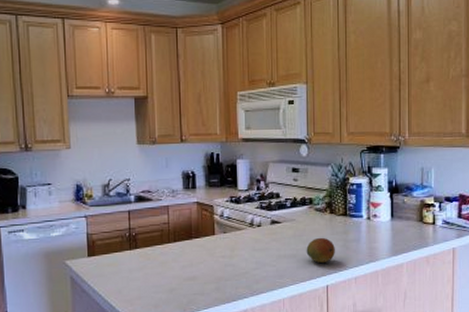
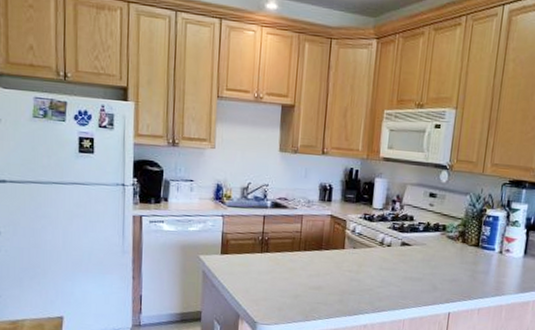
fruit: present [306,237,335,263] -> none [432,264,462,290]

